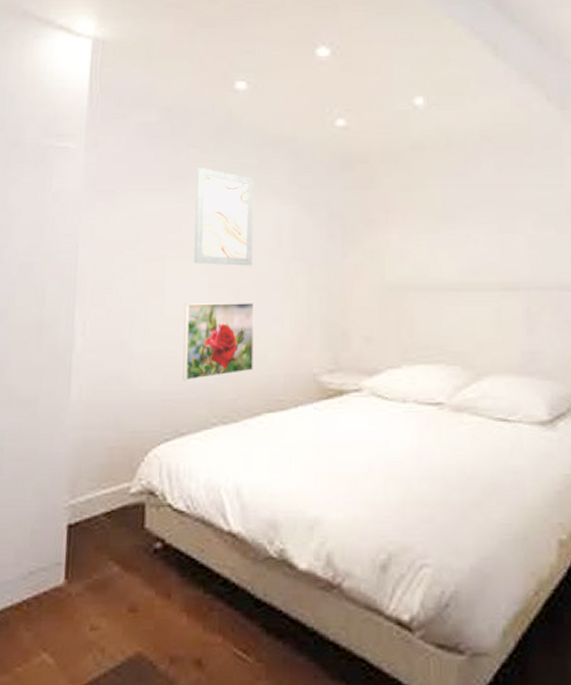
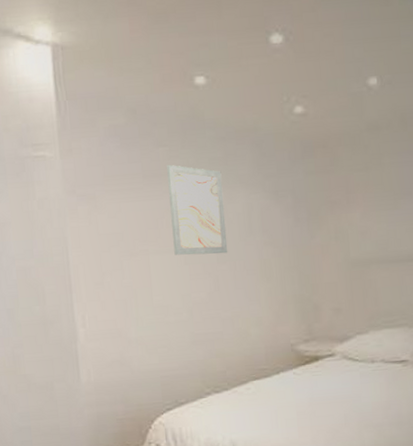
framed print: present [183,302,254,381] -> none [170,285,237,359]

